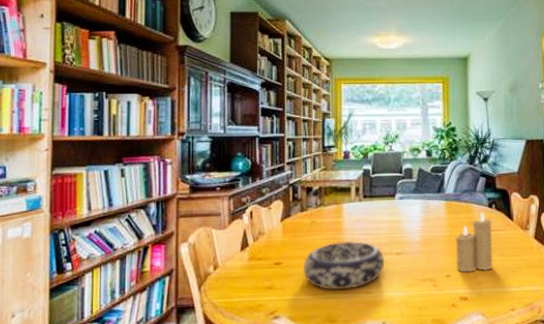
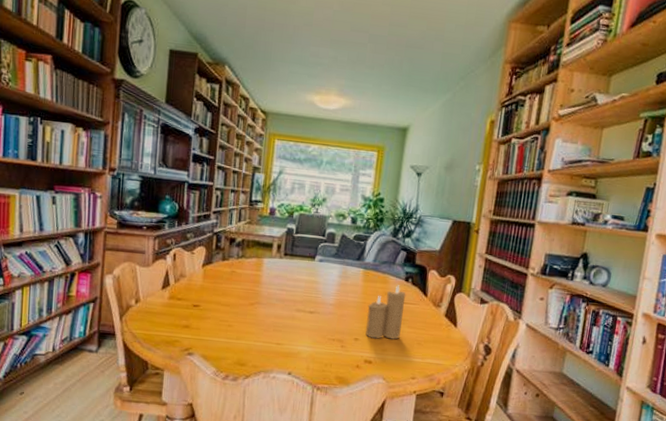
decorative bowl: present [303,240,385,290] -> none [219,293,298,338]

